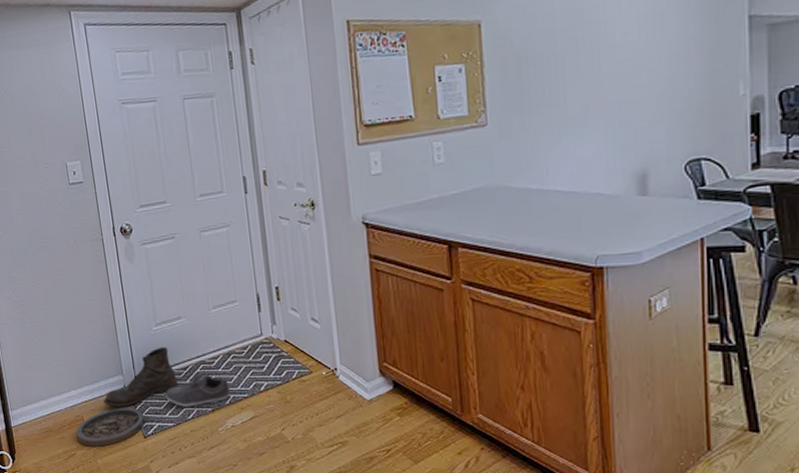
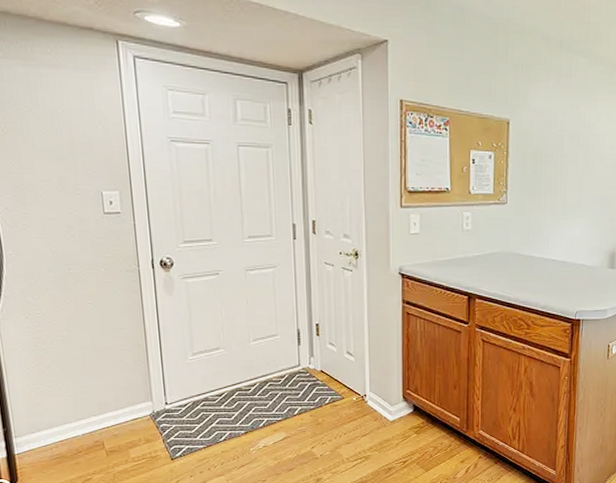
pet bowl: present [76,407,145,448] -> none [94,431,173,472]
boot: present [102,346,178,408] -> none [127,375,212,433]
shoe: present [165,373,230,407] -> none [197,399,264,430]

